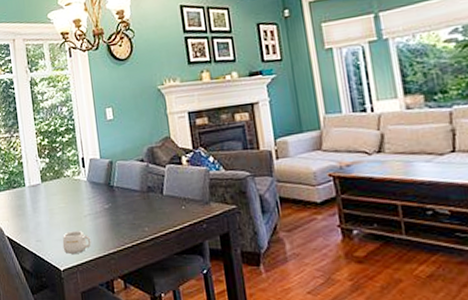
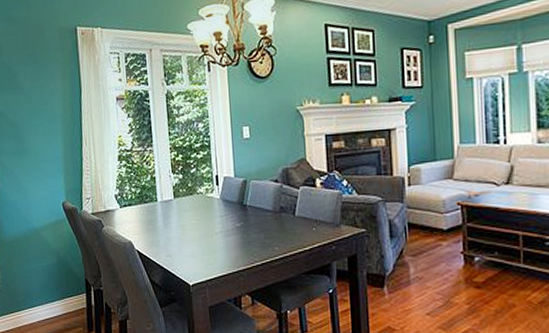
mug: present [62,231,92,254] -> none [192,248,221,269]

